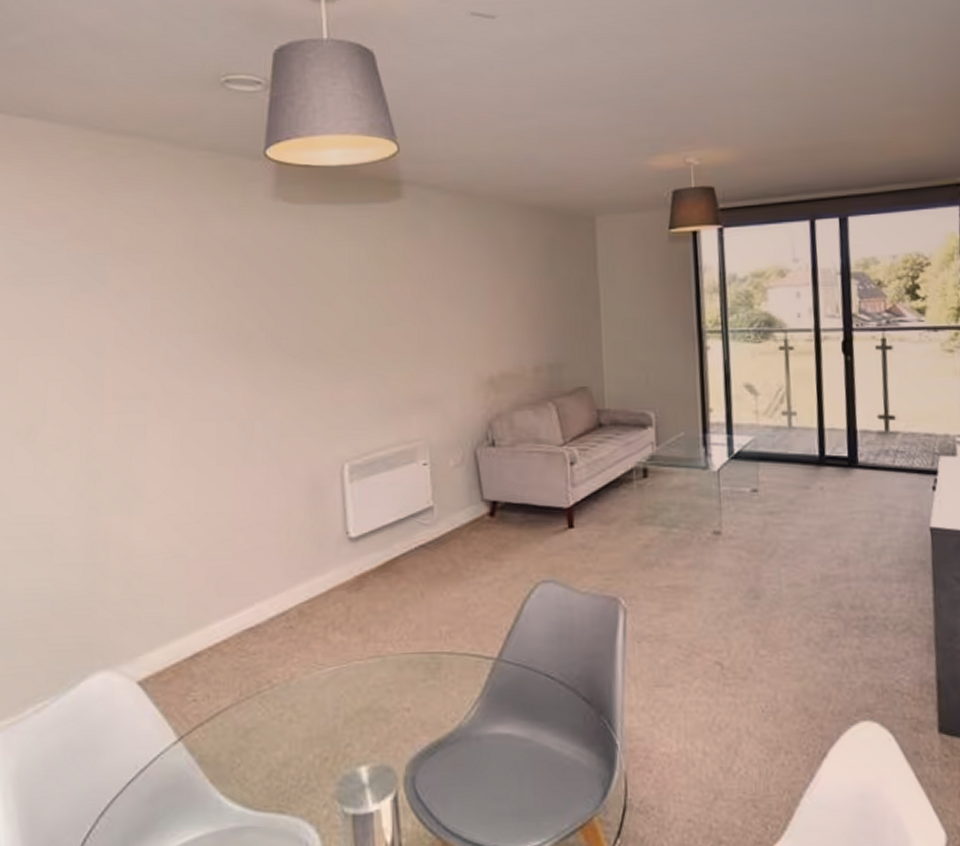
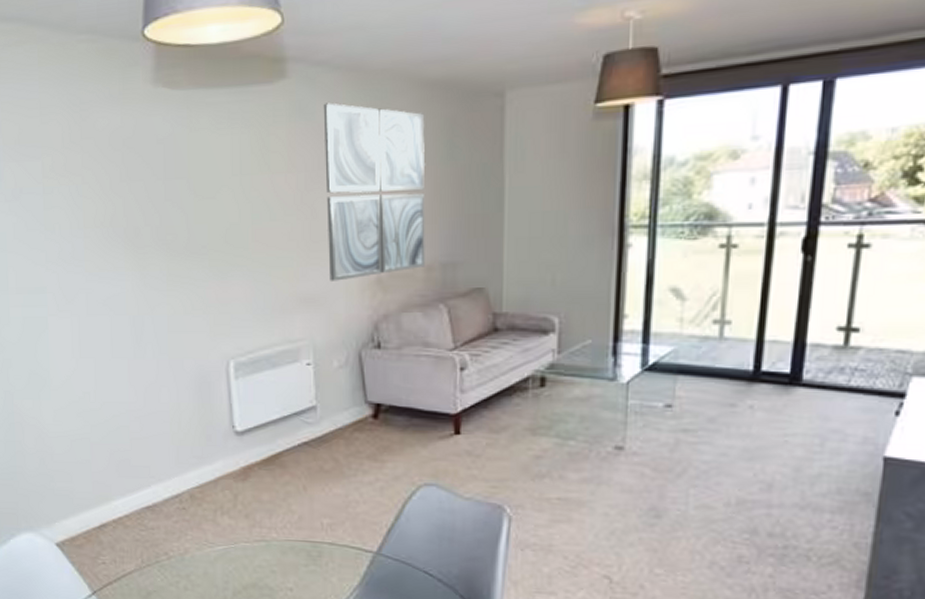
wall art: none [436,221,533,383] -> present [323,103,426,281]

